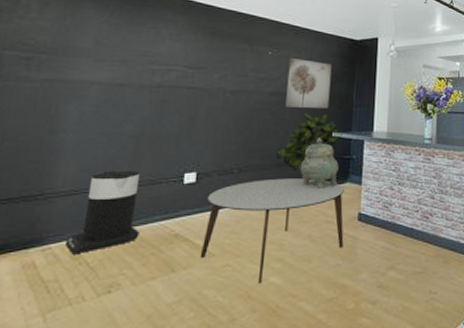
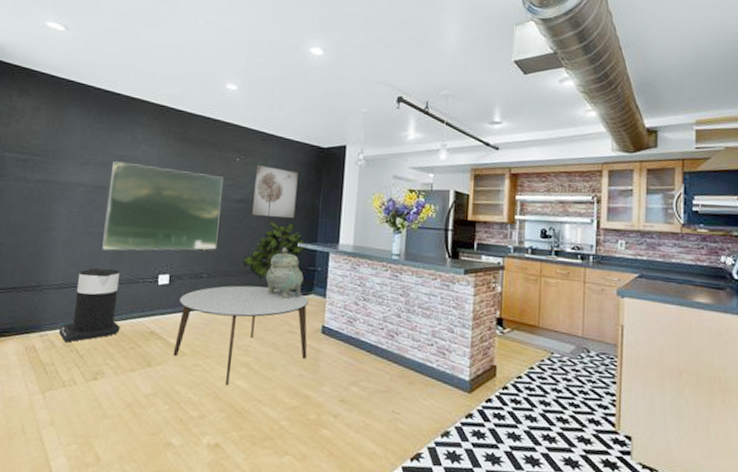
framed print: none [119,57,255,151] -> present [102,161,223,251]

